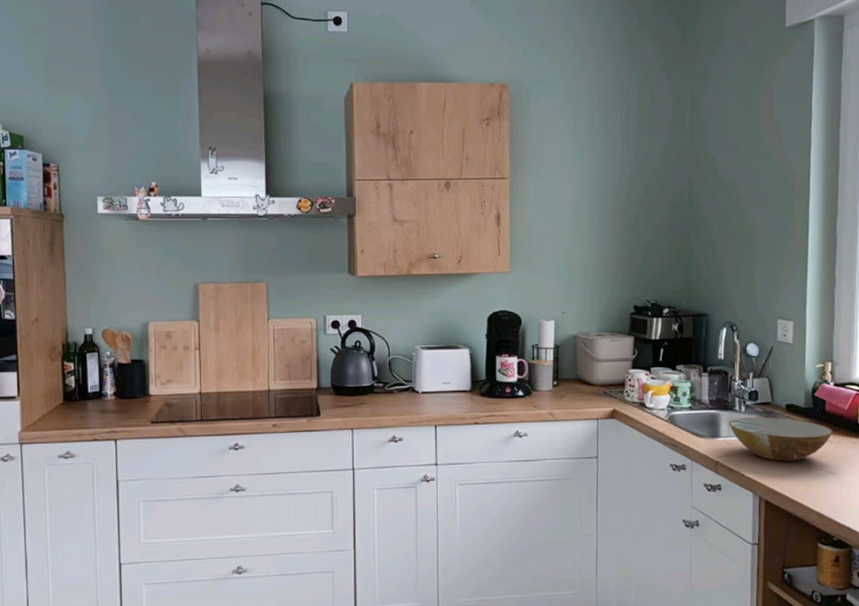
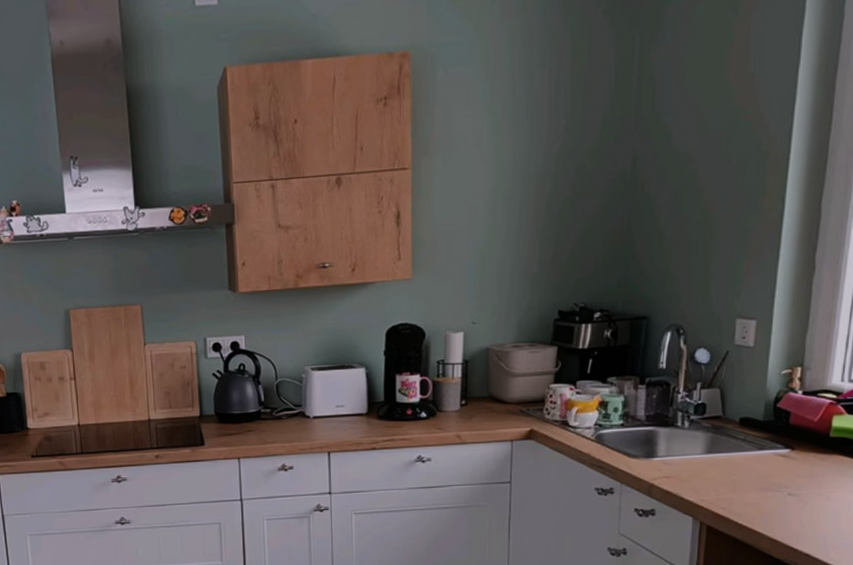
bowl: present [729,417,833,462] -> none [668,432,797,483]

